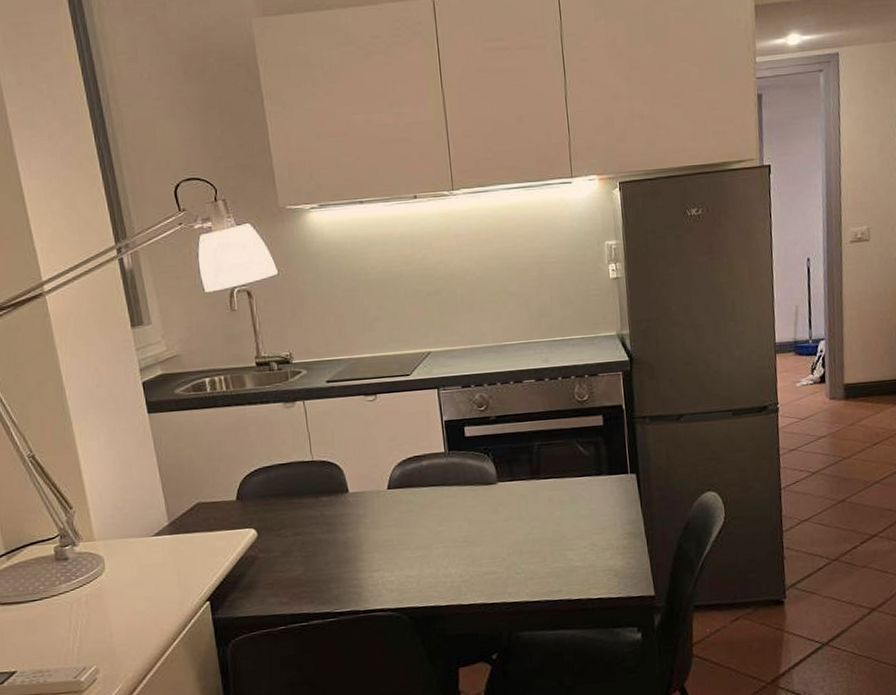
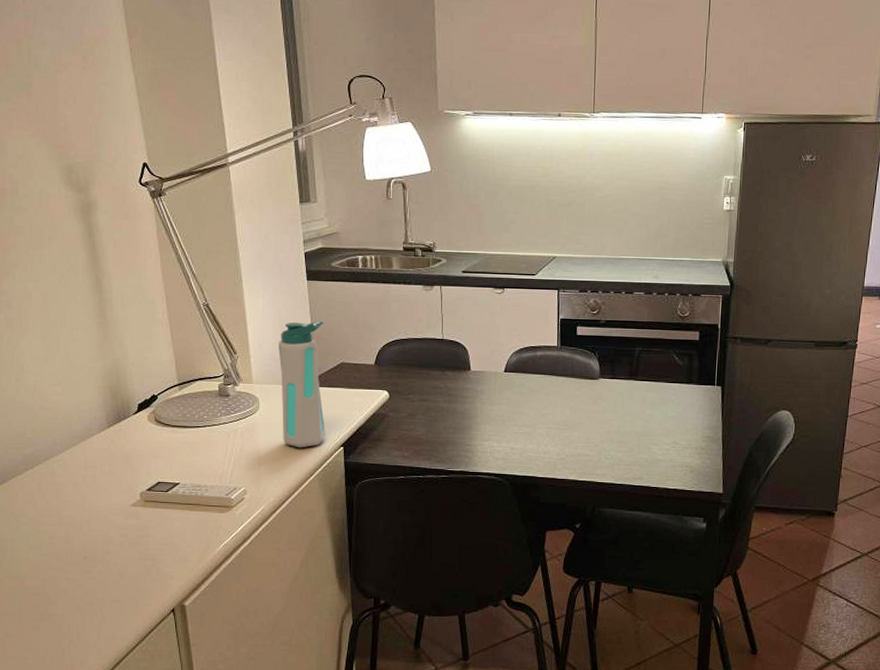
water bottle: none [121,457,188,610] -> present [278,320,326,448]

